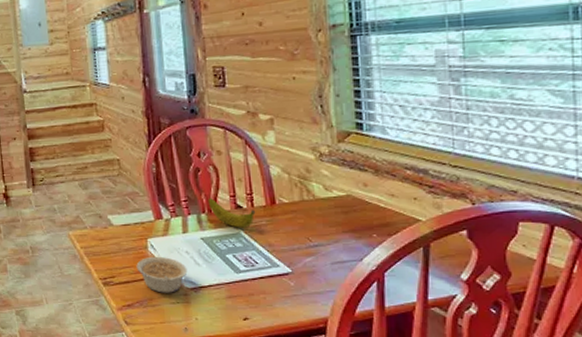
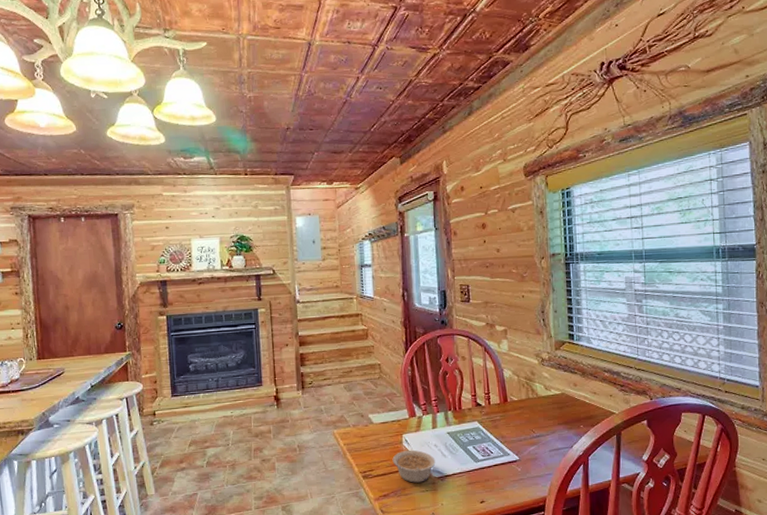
banana: present [208,198,256,228] -> none [454,397,492,423]

